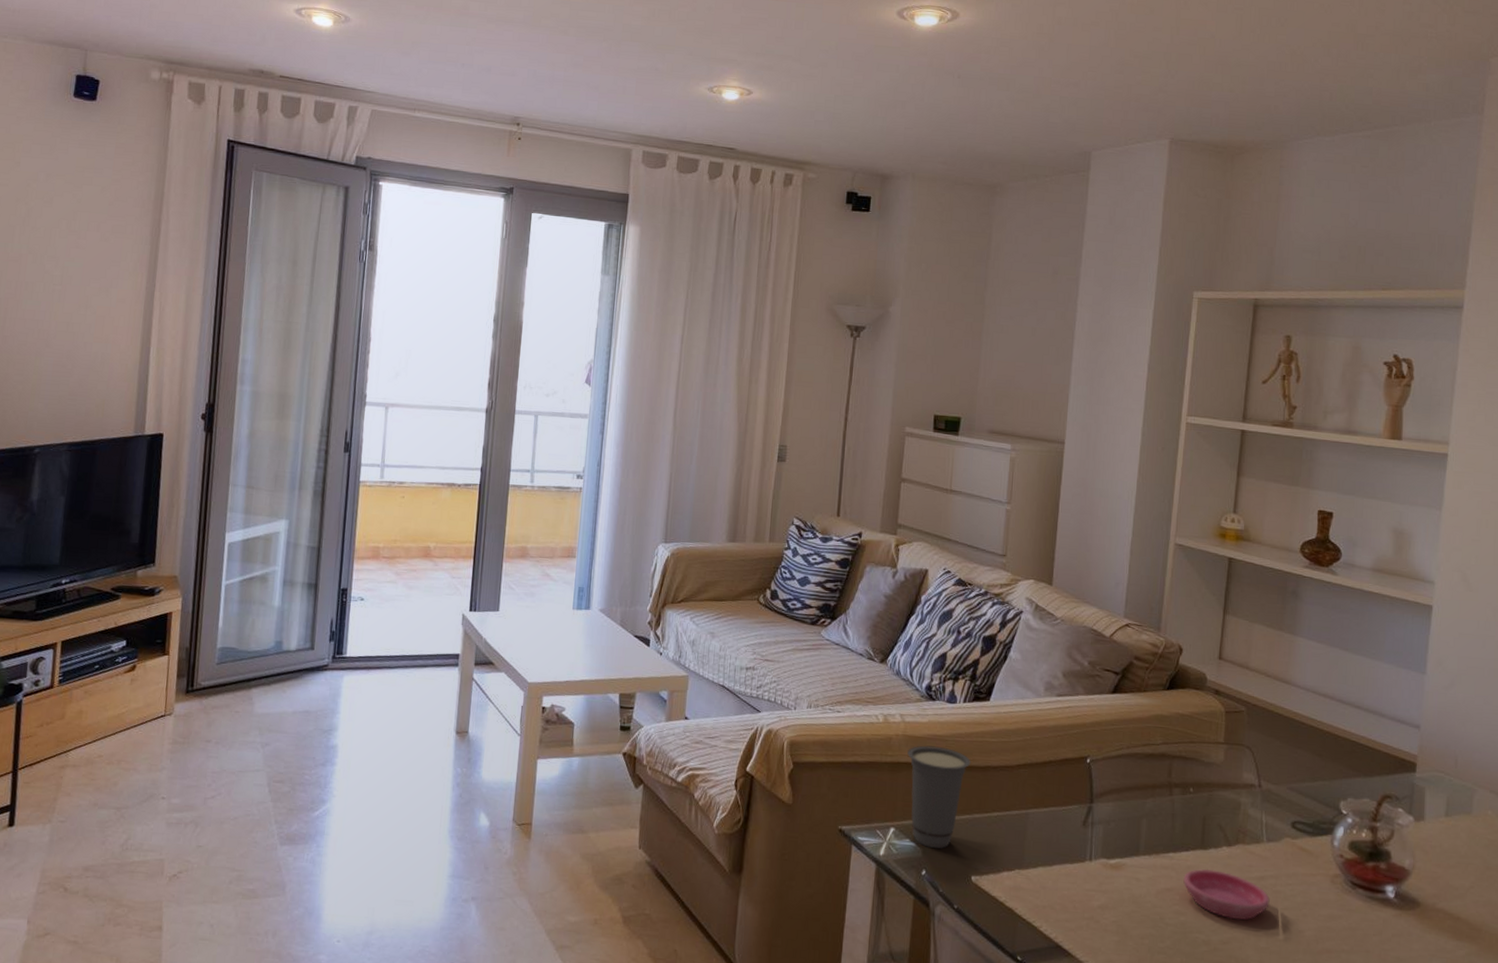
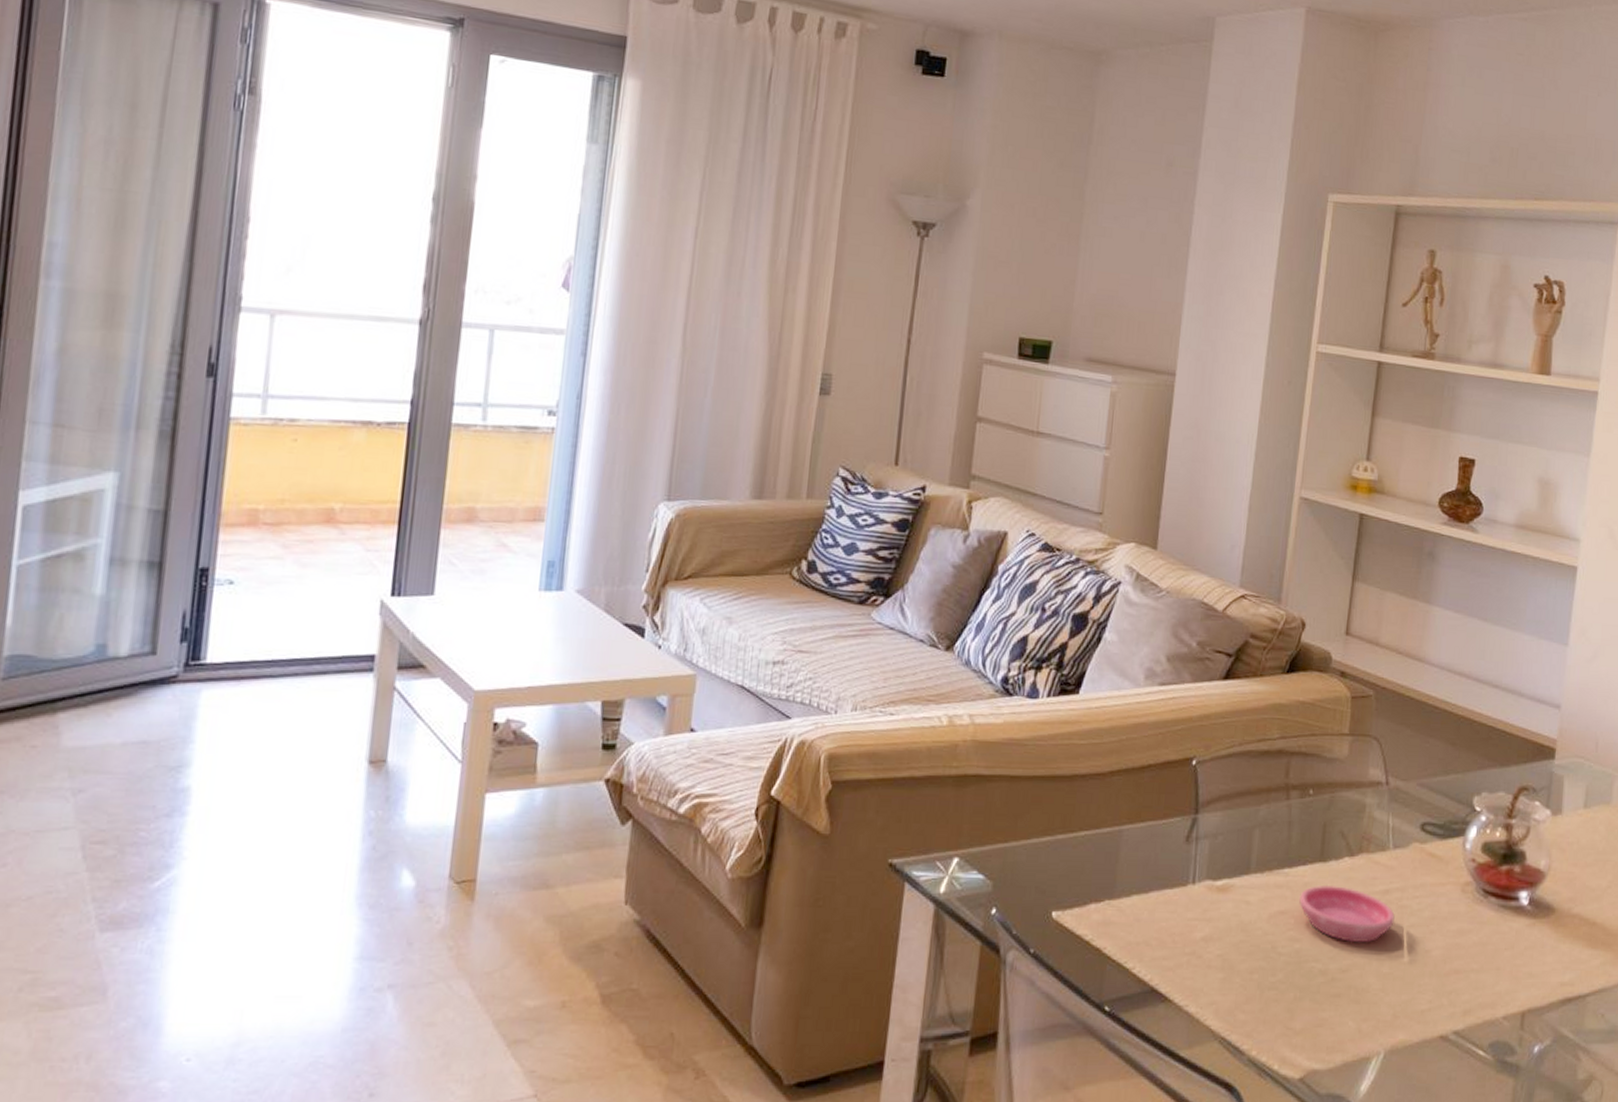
cup: present [907,745,971,848] -> none [977,752,1055,880]

